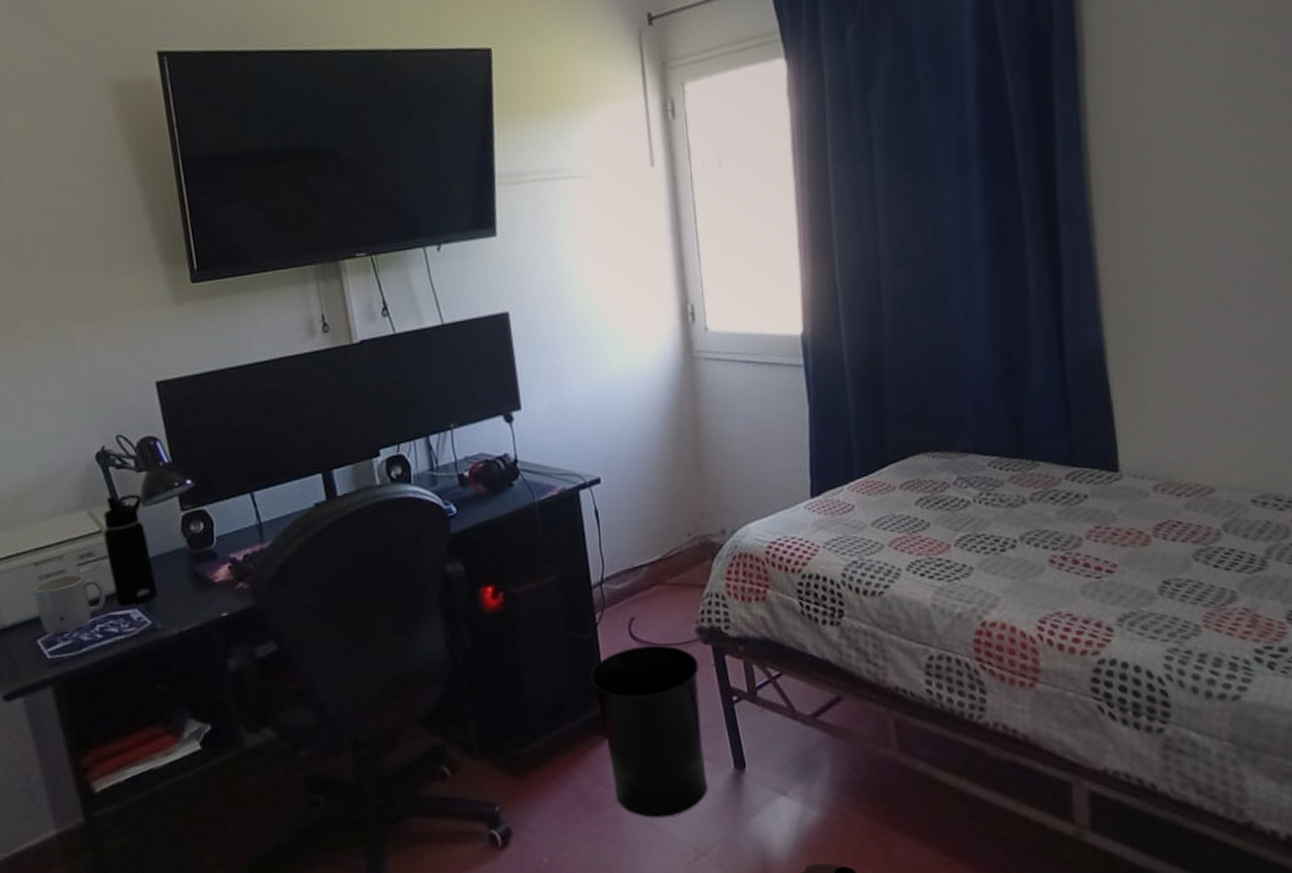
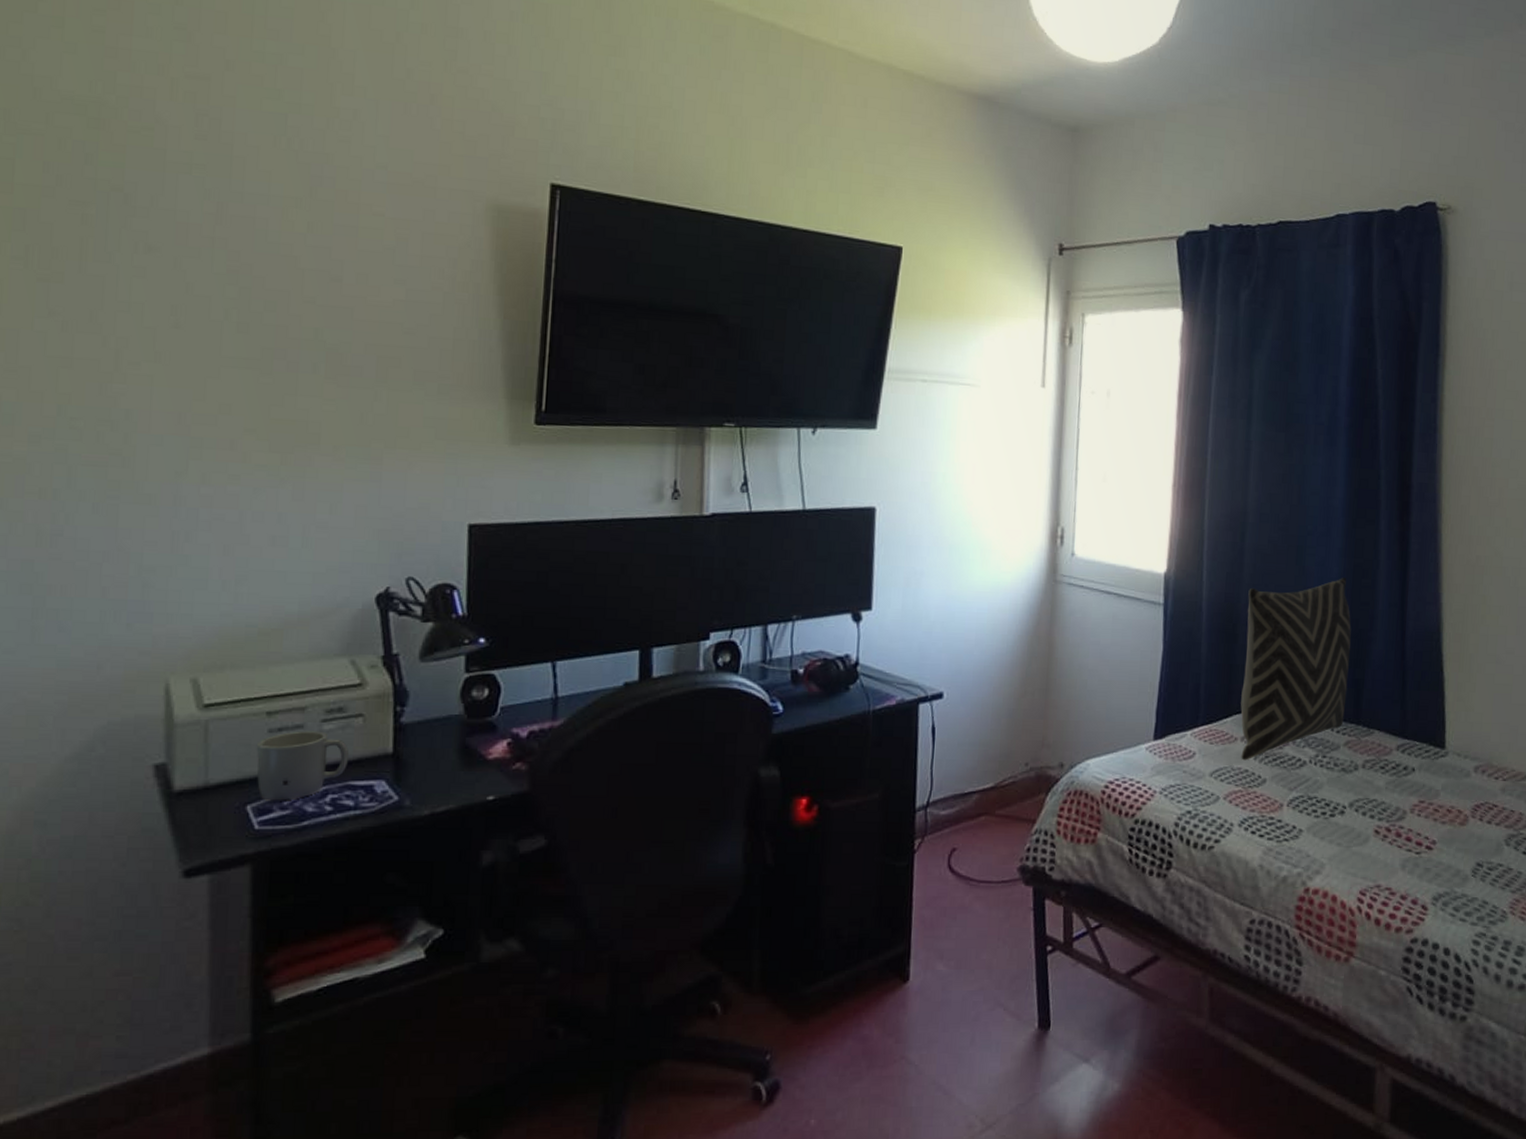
water bottle: present [103,493,157,606] -> none [360,645,422,776]
waste bin: present [590,645,707,818] -> none [898,880,1017,1080]
pillow: none [890,311,1007,508] -> present [1240,577,1352,761]

